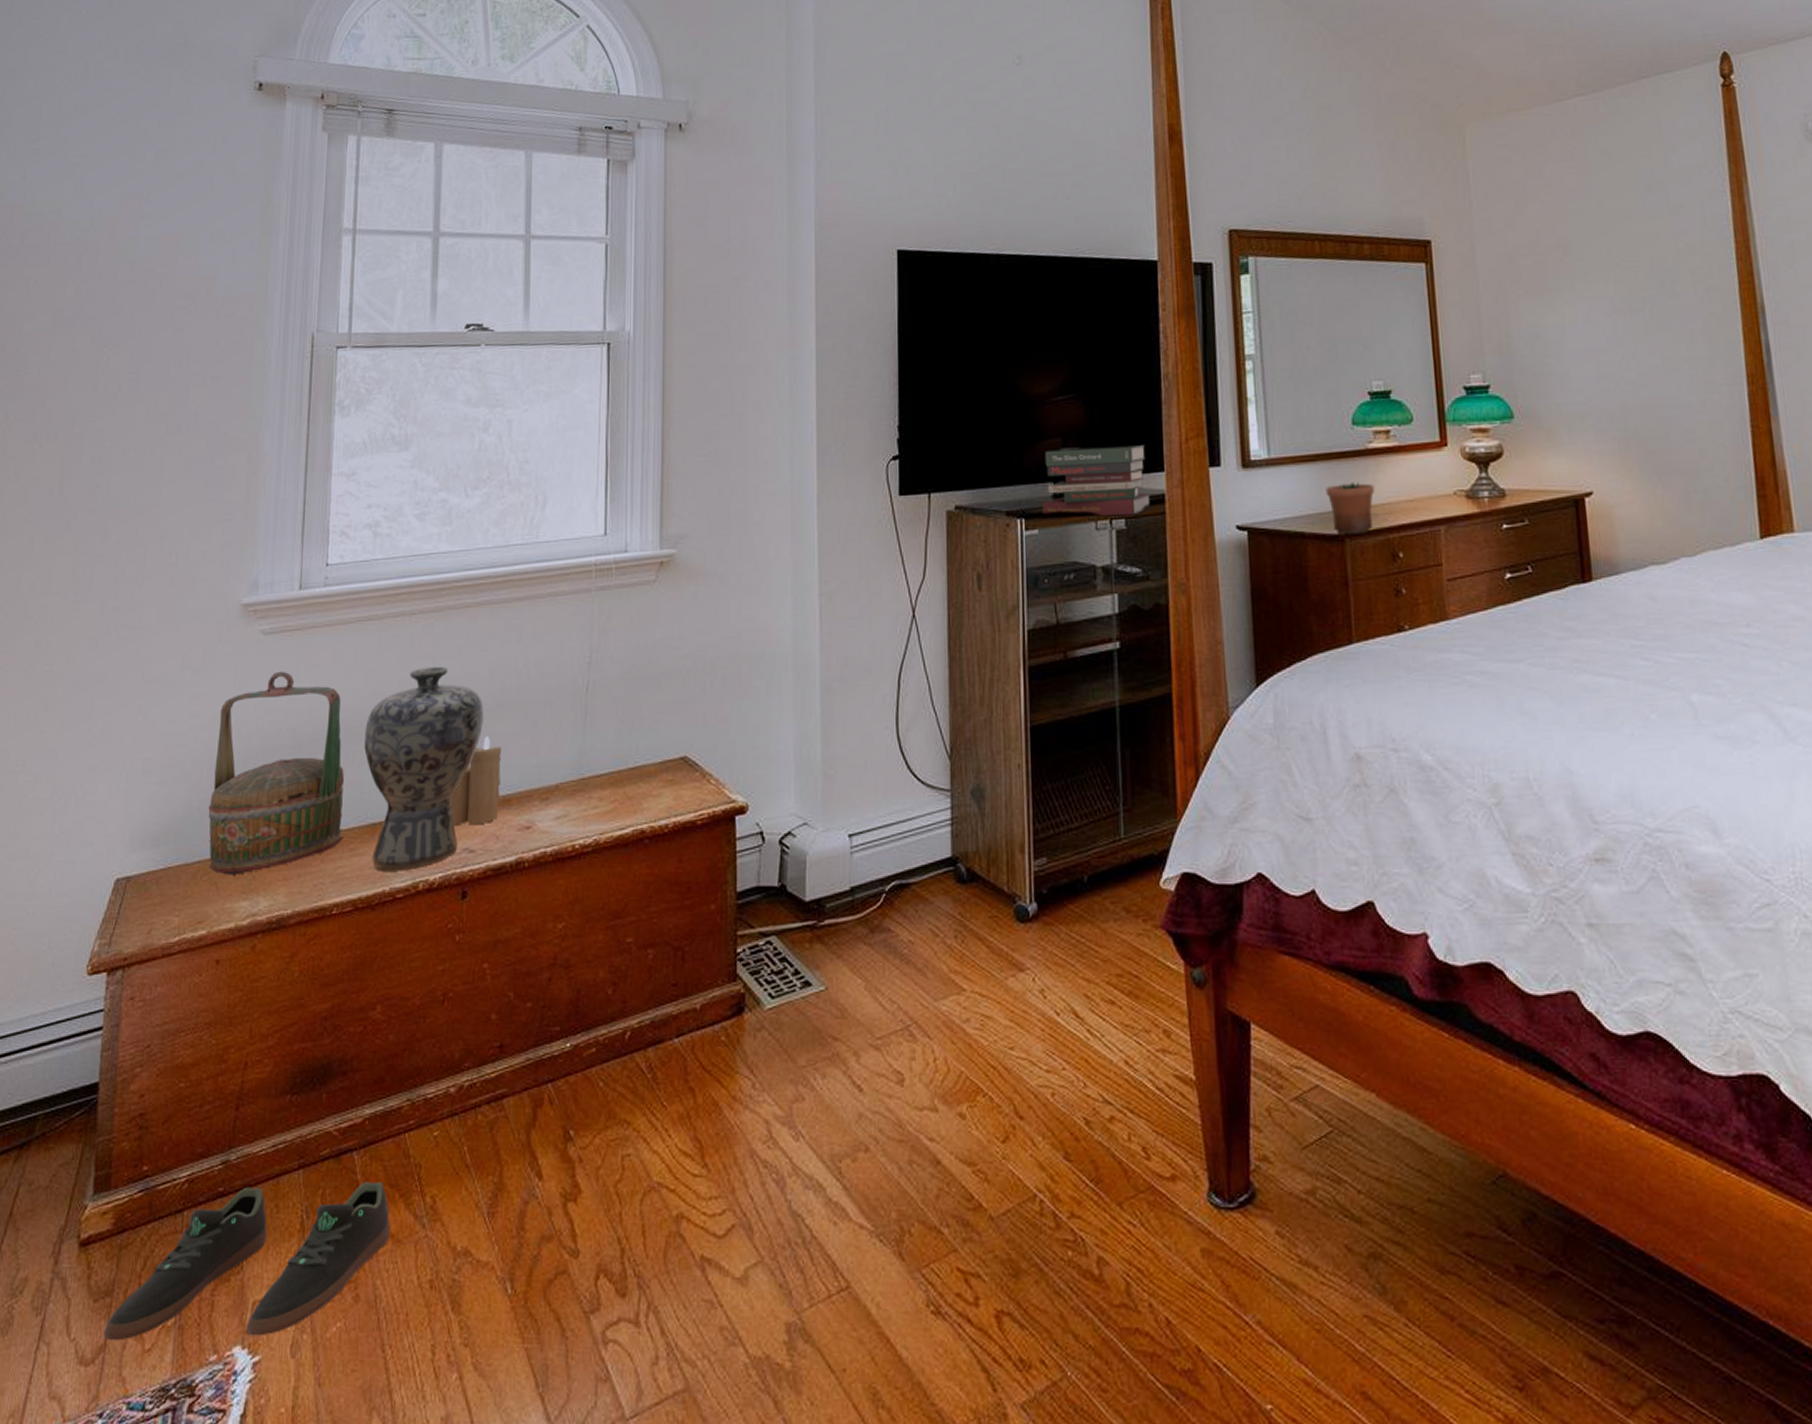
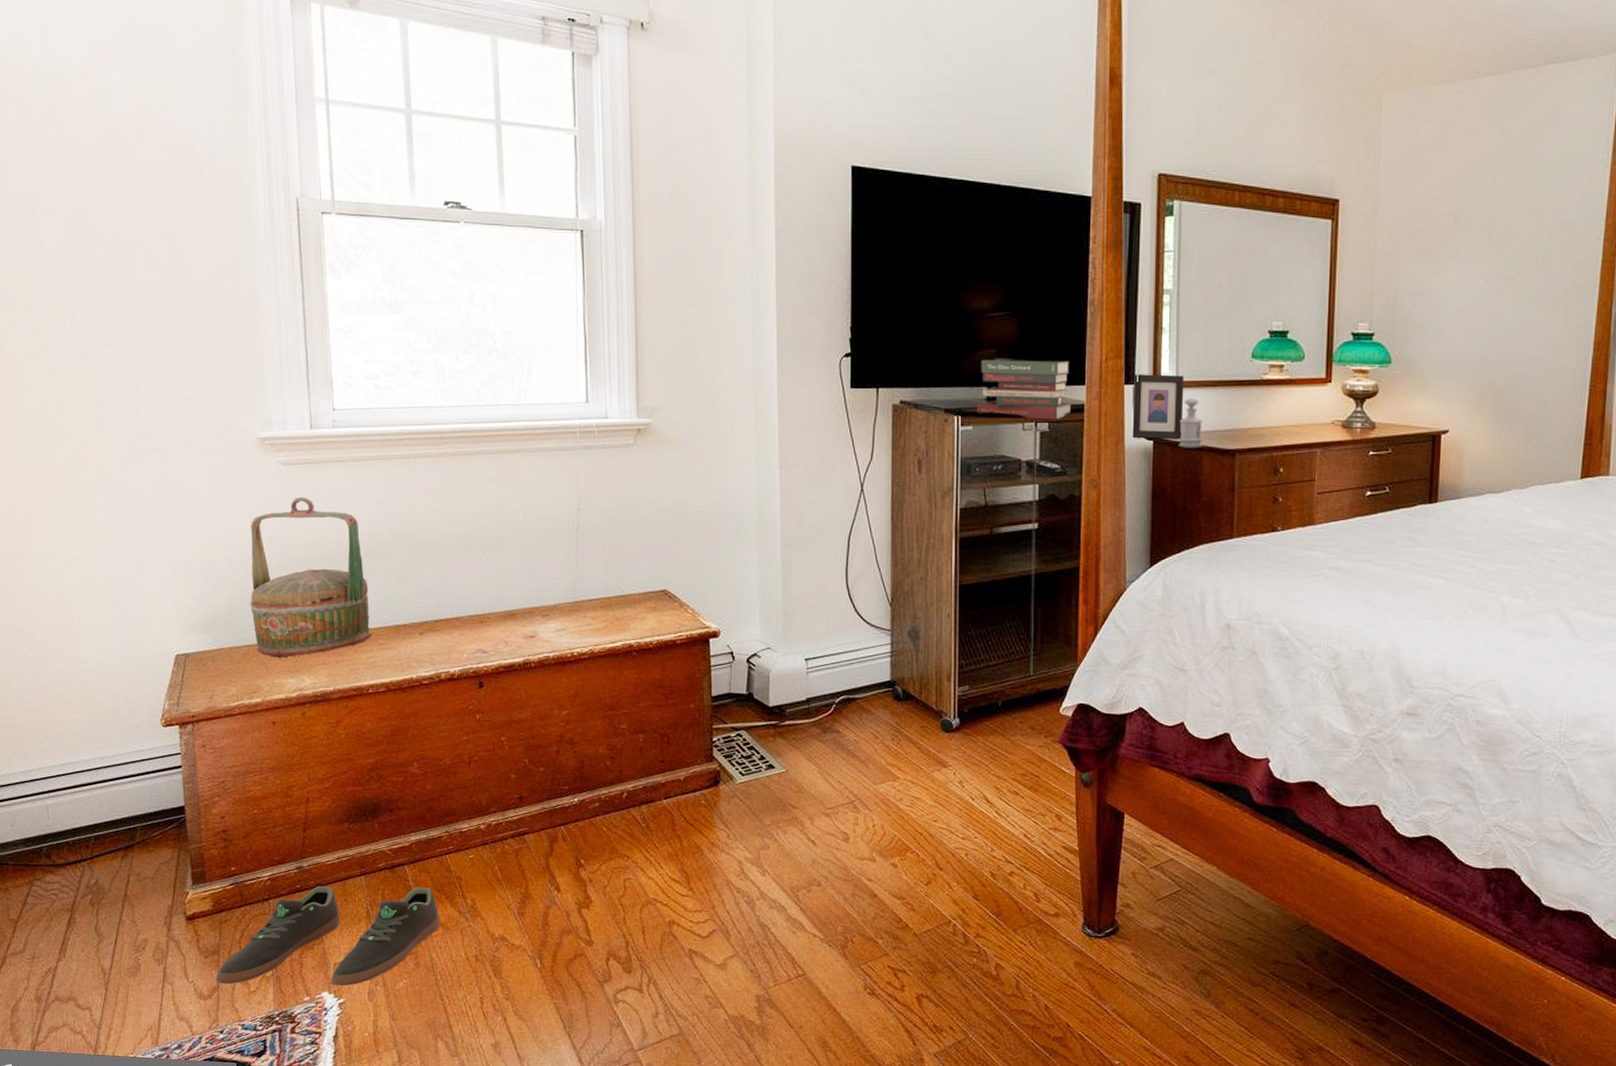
vase: present [364,666,484,872] -> none [383,502,488,664]
candle: present [450,737,501,826] -> none [463,563,506,632]
picture frame: none [1220,451,1280,530] -> present [1132,374,1185,440]
perfume bottle: none [1276,477,1306,537] -> present [1177,398,1203,449]
planter: present [1325,482,1375,535] -> none [1223,406,1266,450]

